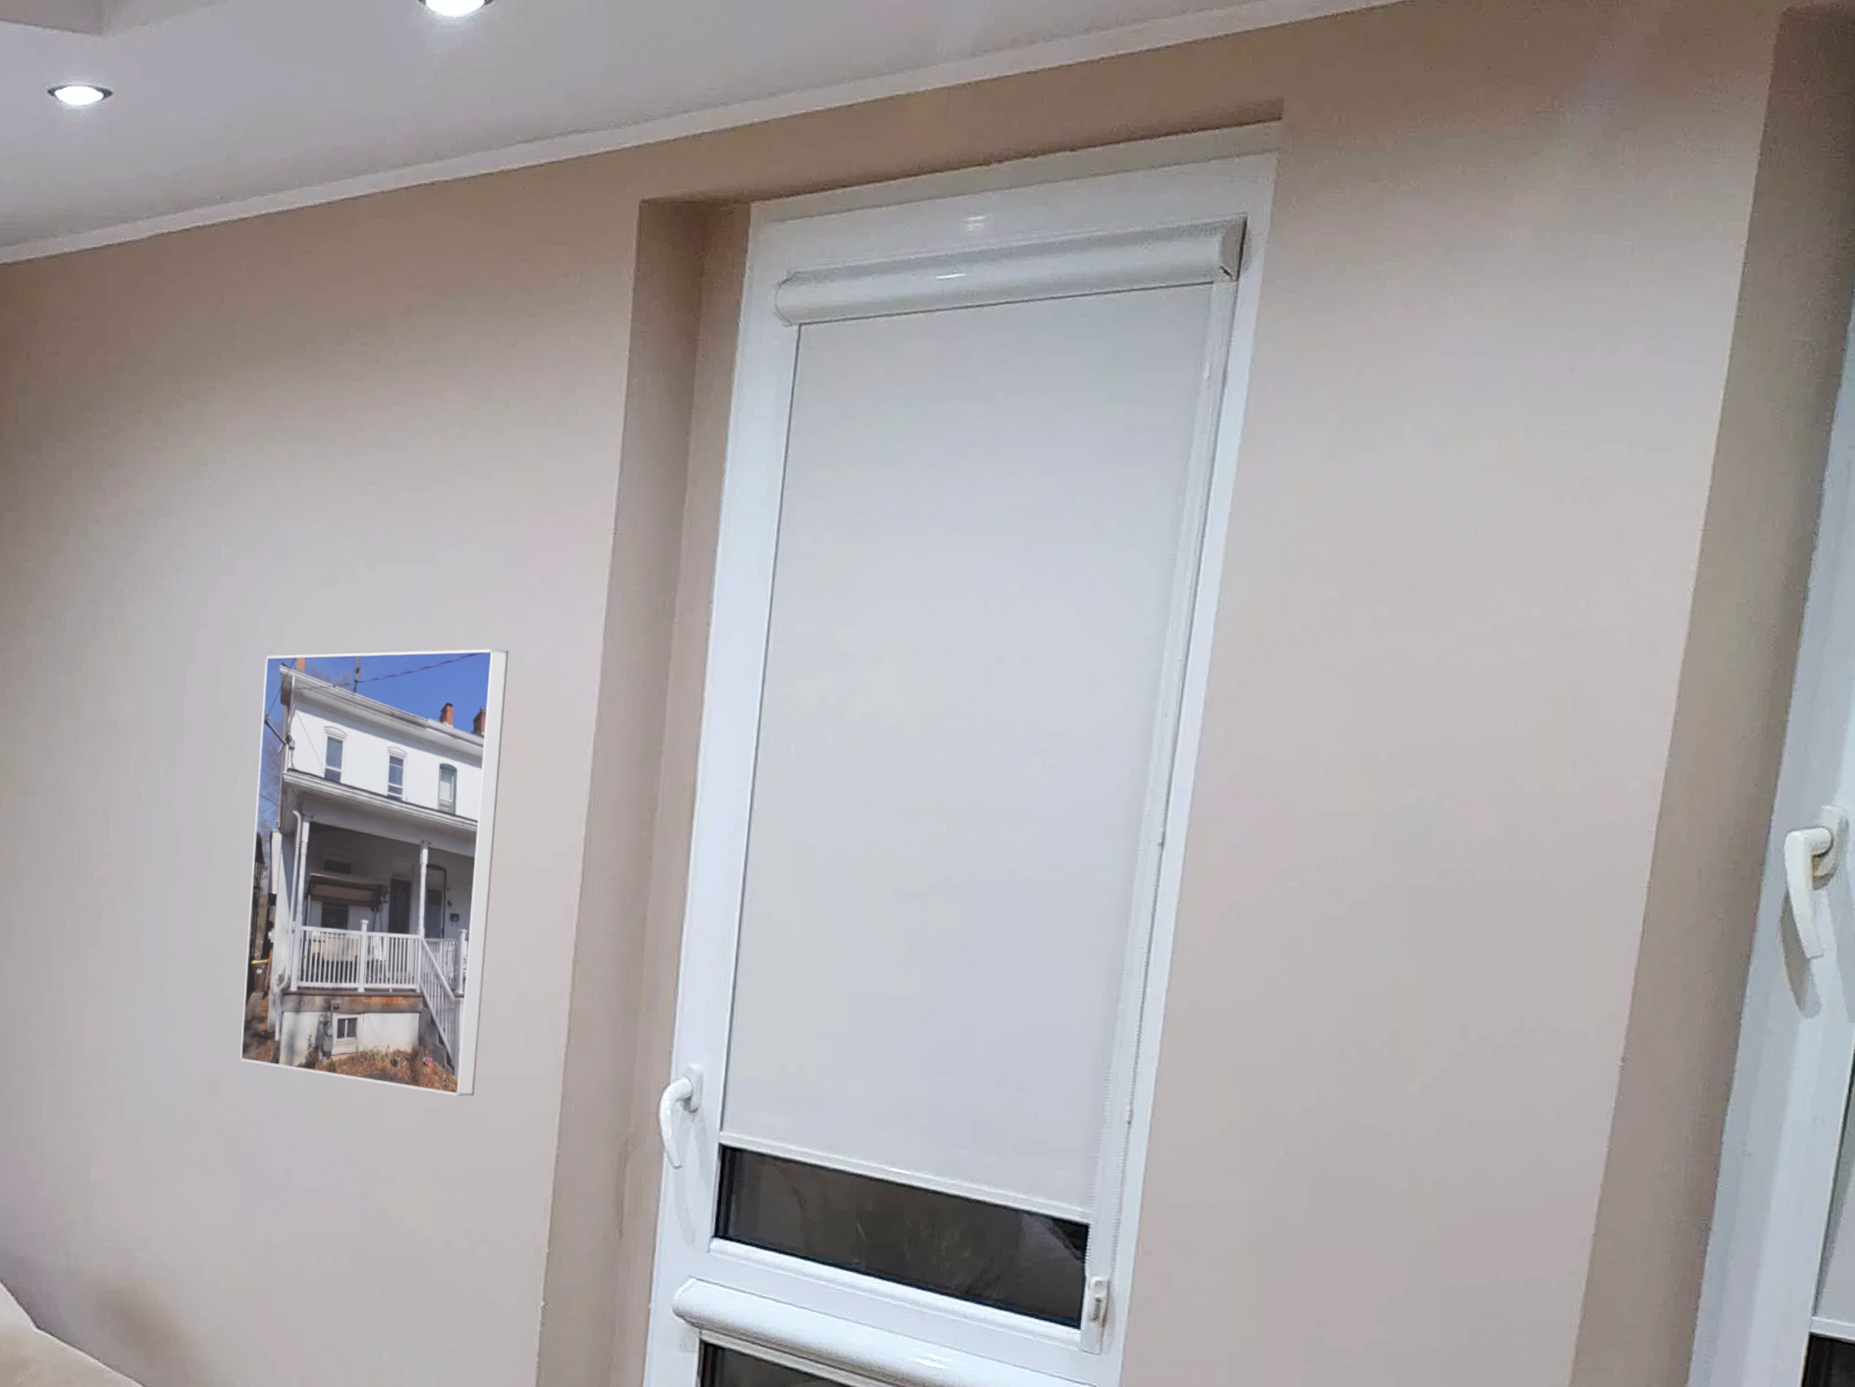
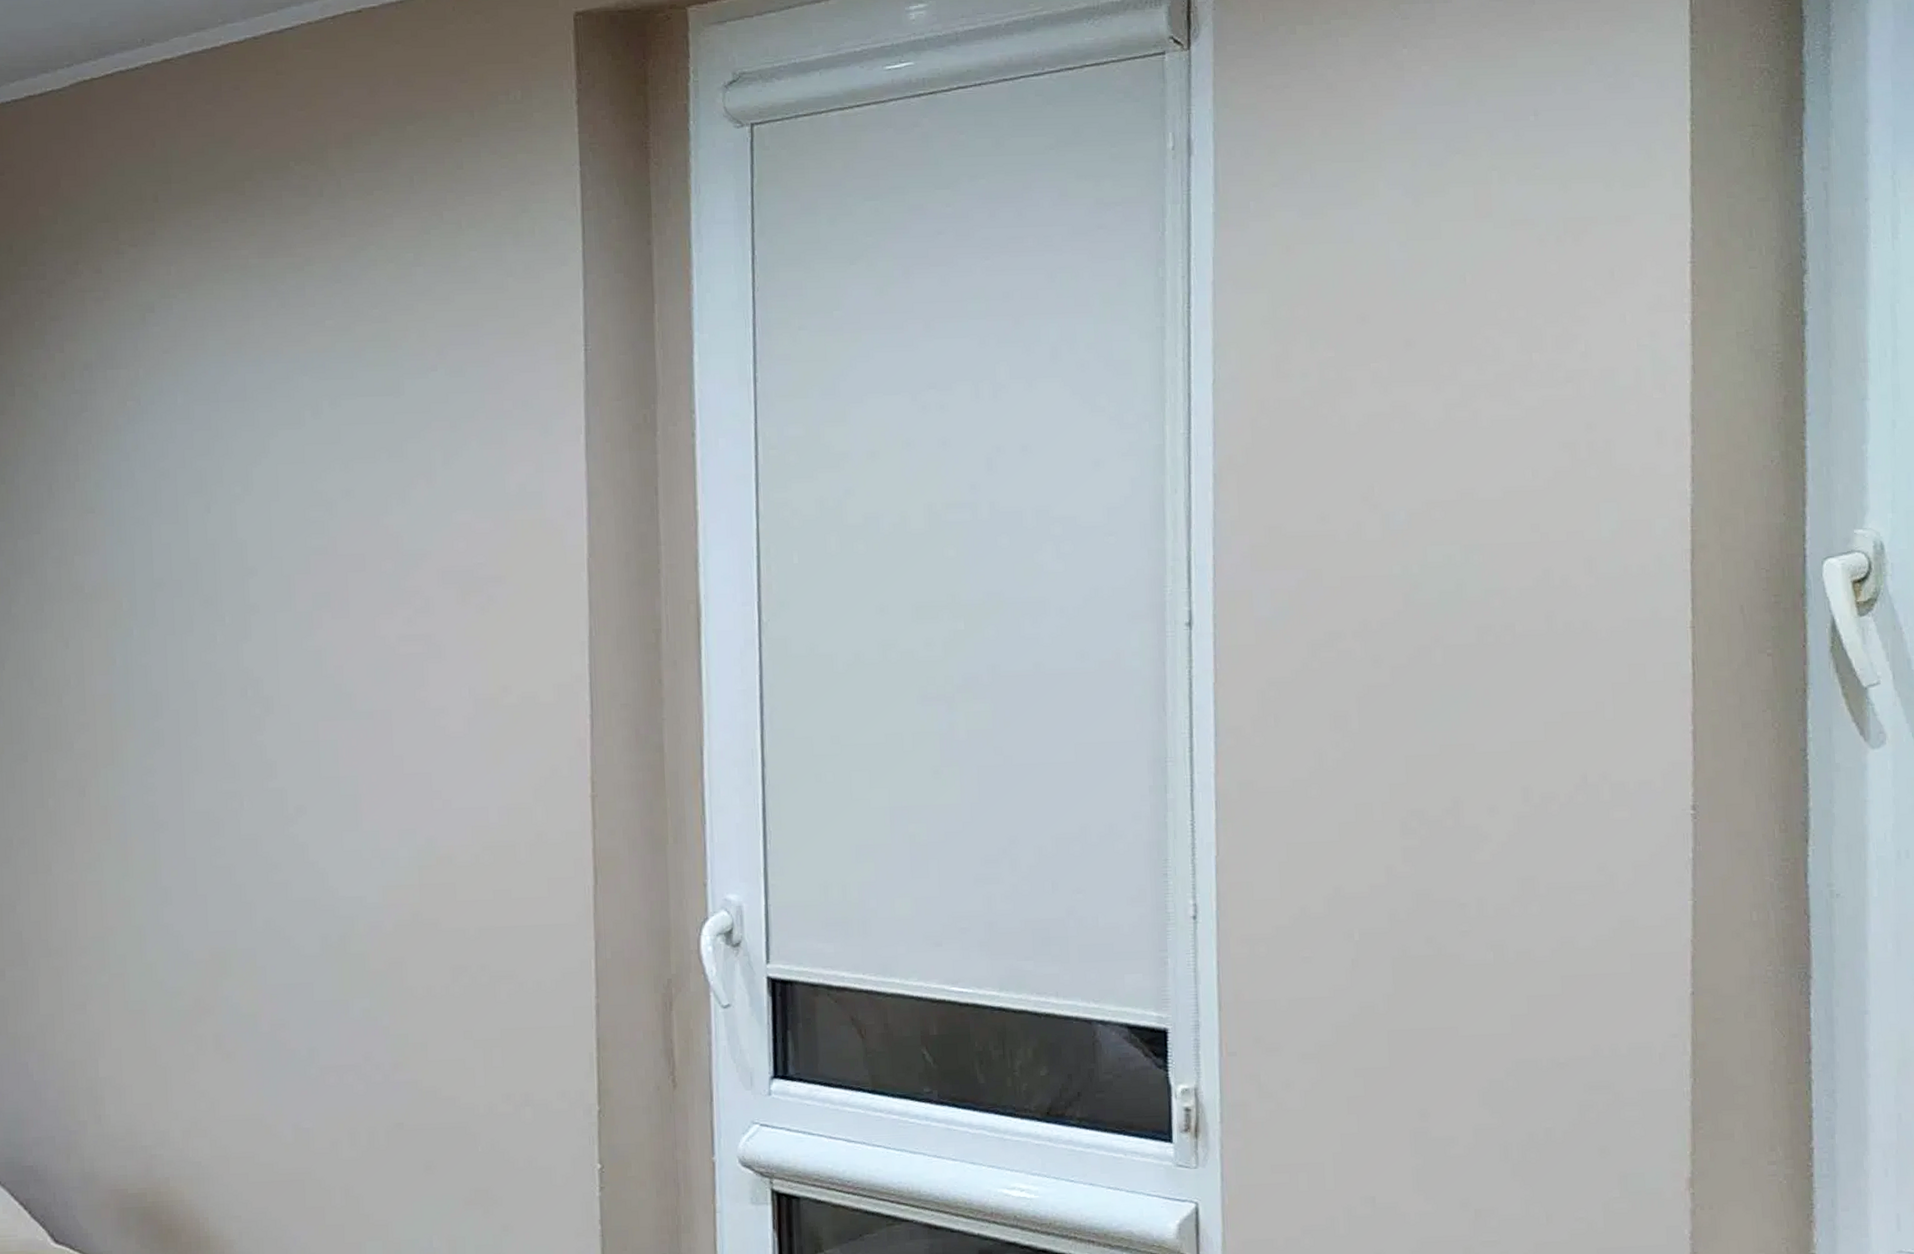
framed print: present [239,649,509,1097] -> none [233,477,503,951]

